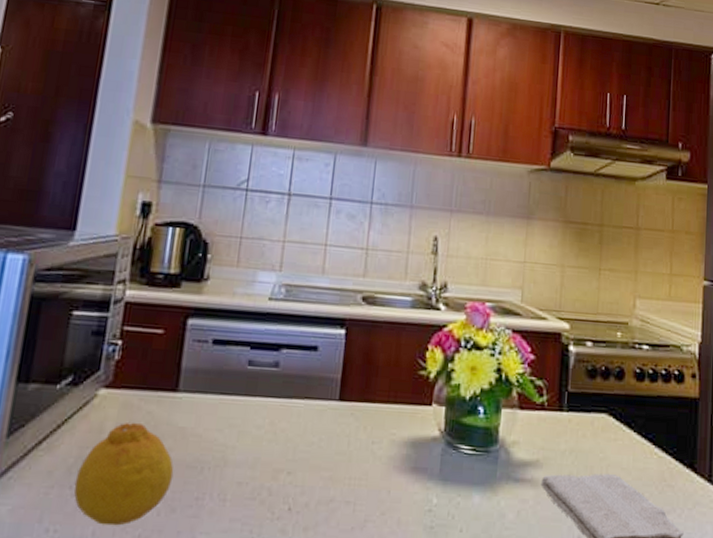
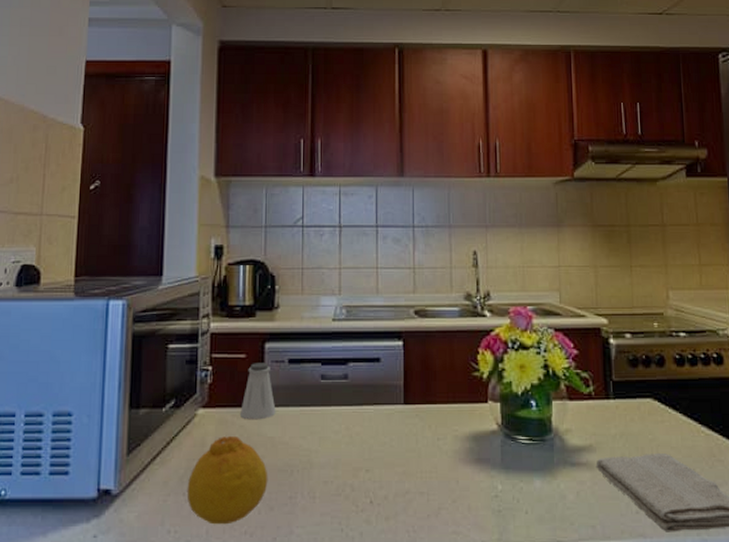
saltshaker: none [149,340,192,407] -> present [240,363,276,420]

